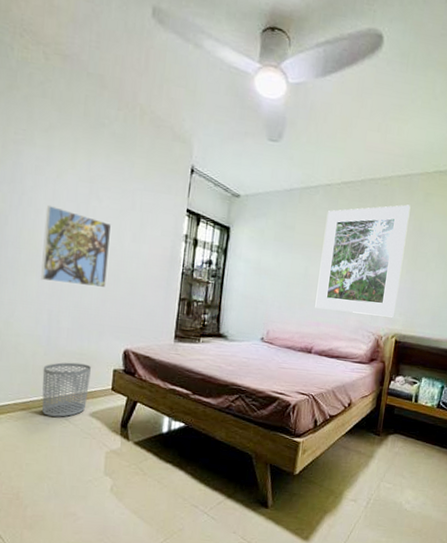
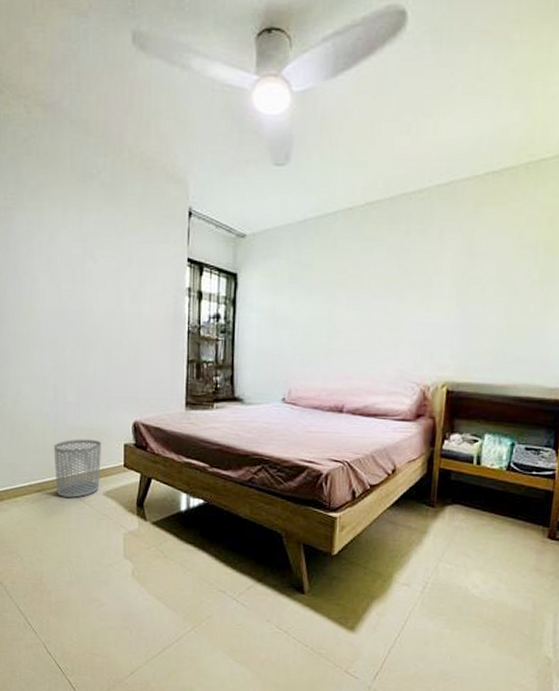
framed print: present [41,204,112,288] -> none [42,271,110,356]
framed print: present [315,204,411,318] -> none [343,220,457,362]

